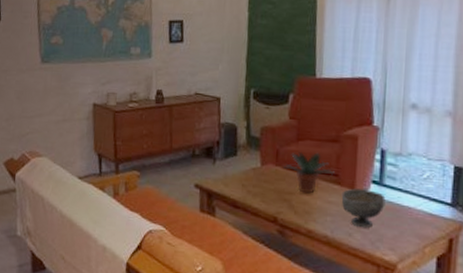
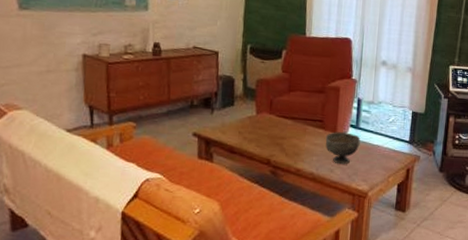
potted plant: present [283,152,334,194] -> none [276,102,320,138]

